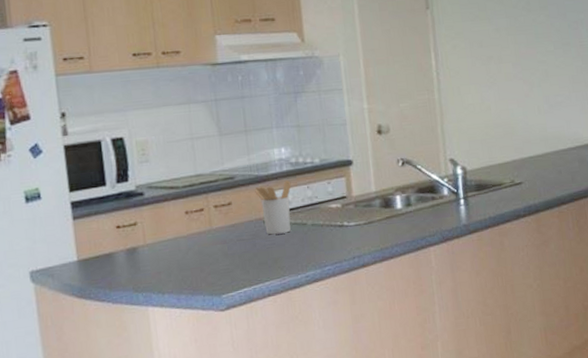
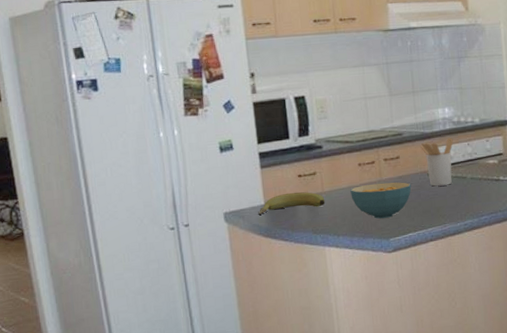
banana: none [70,245,148,273] -> present [258,192,325,215]
cereal bowl: none [176,231,246,273] -> present [350,182,412,219]

